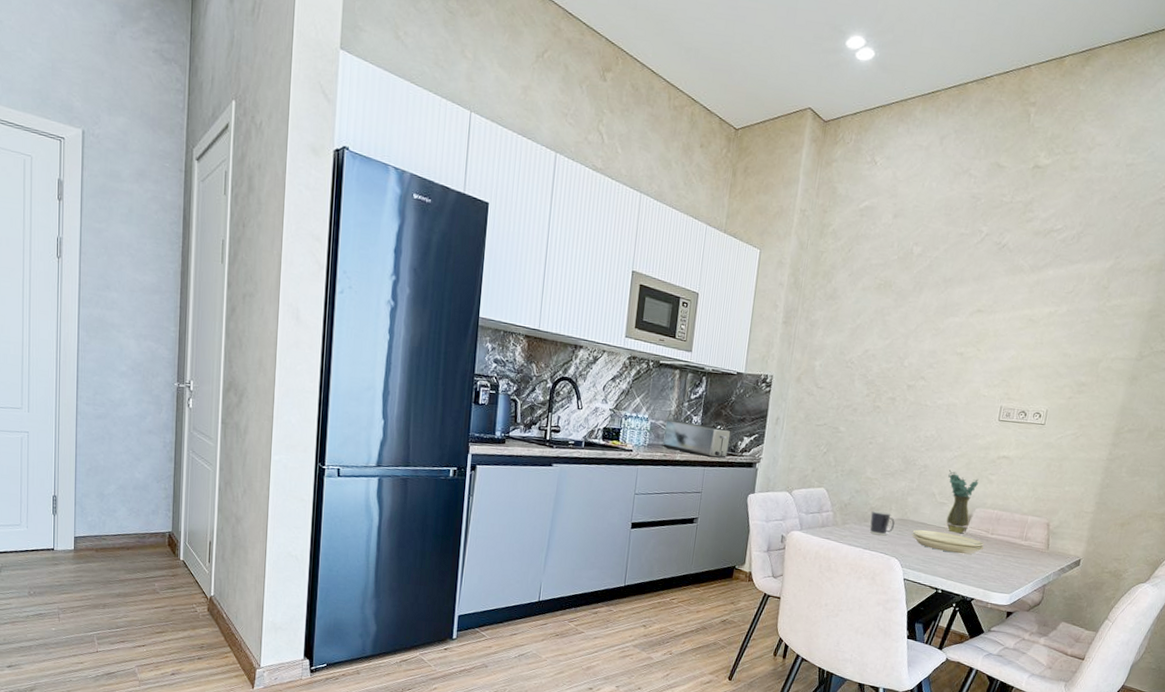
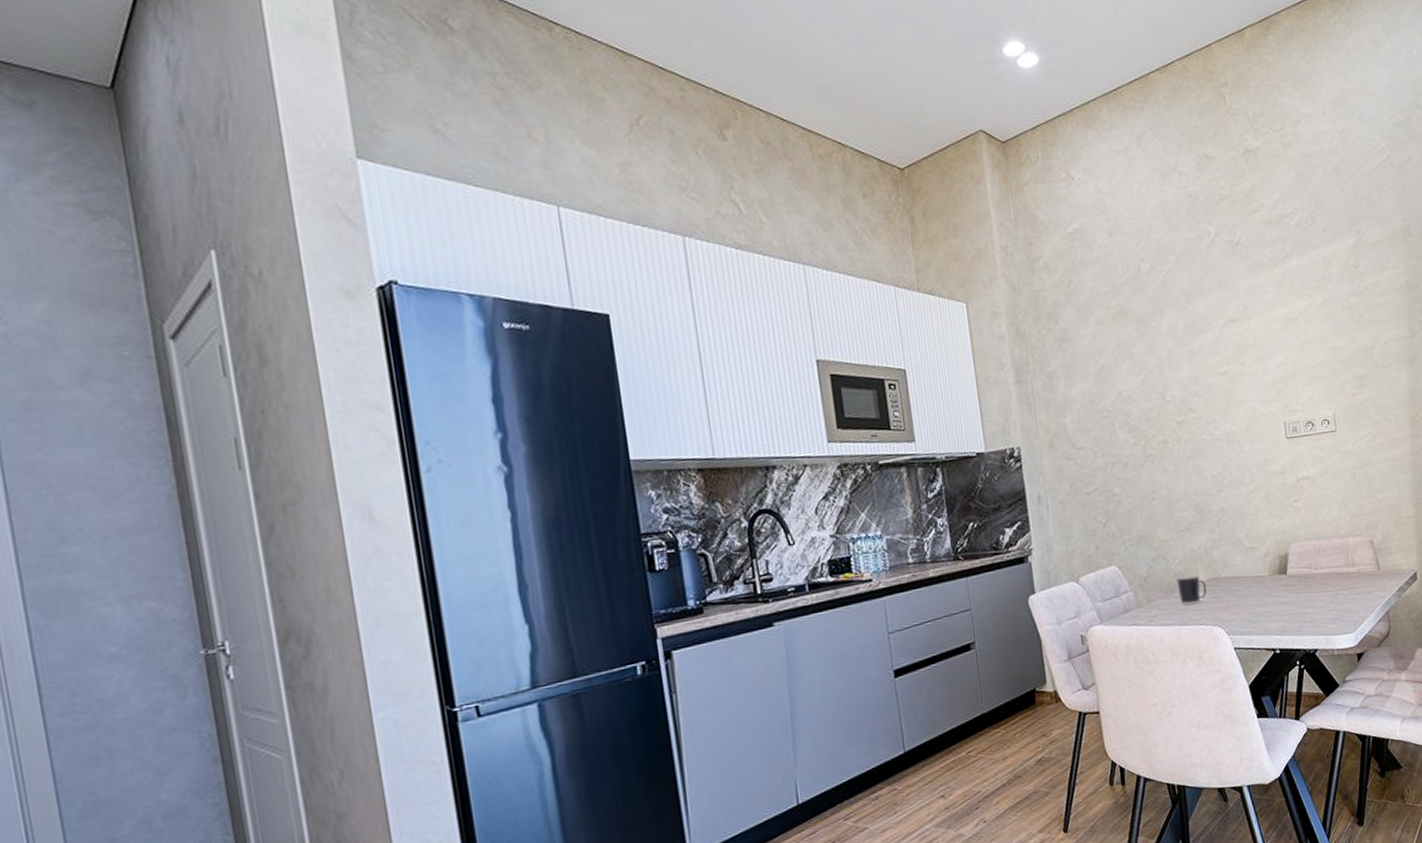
toaster: present [662,419,731,459] -> none [905,525,990,566]
plate: present [911,529,984,555] -> none [1228,579,1312,604]
vase: present [946,469,979,534] -> none [1248,507,1288,580]

